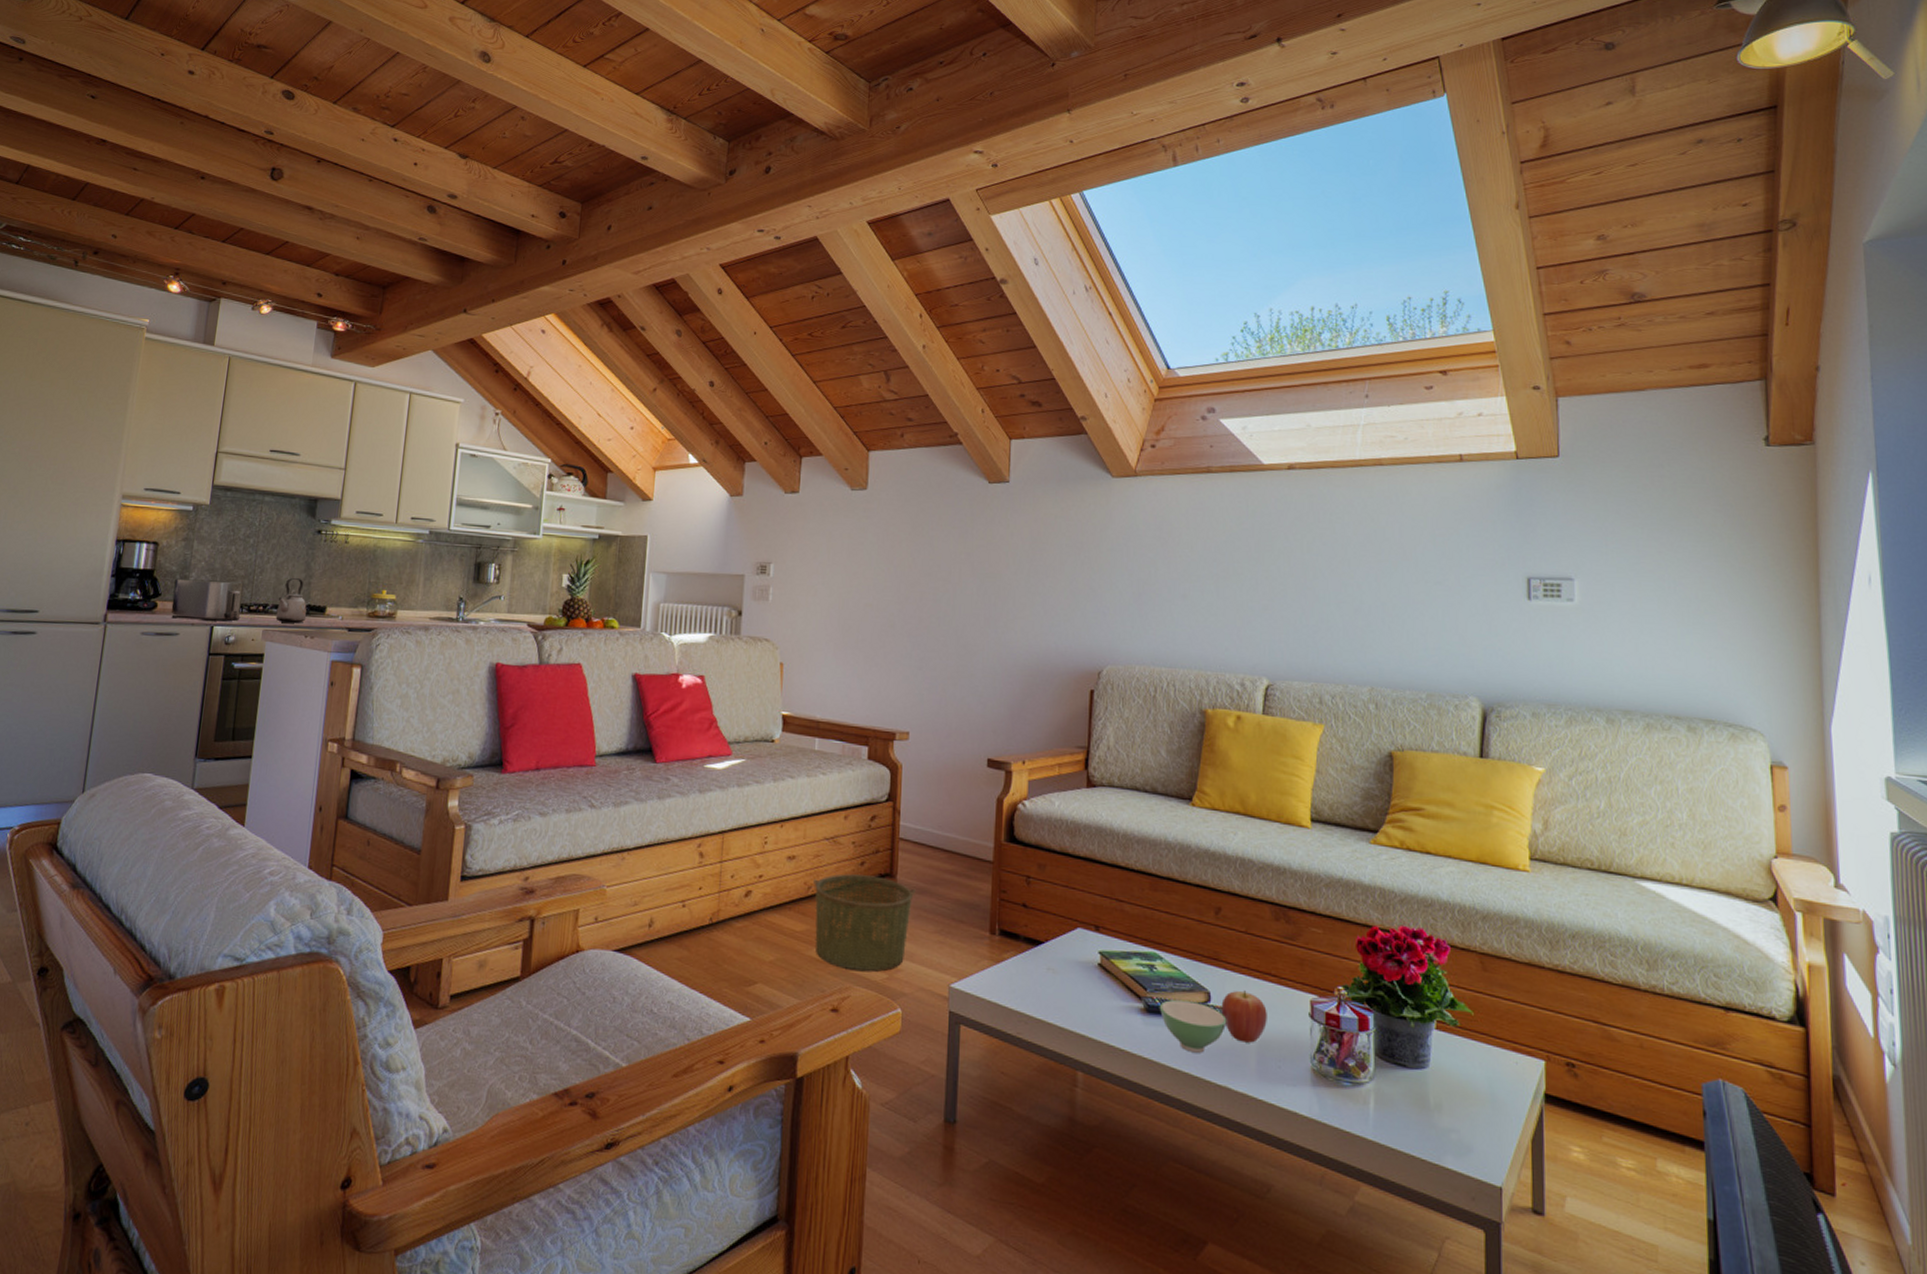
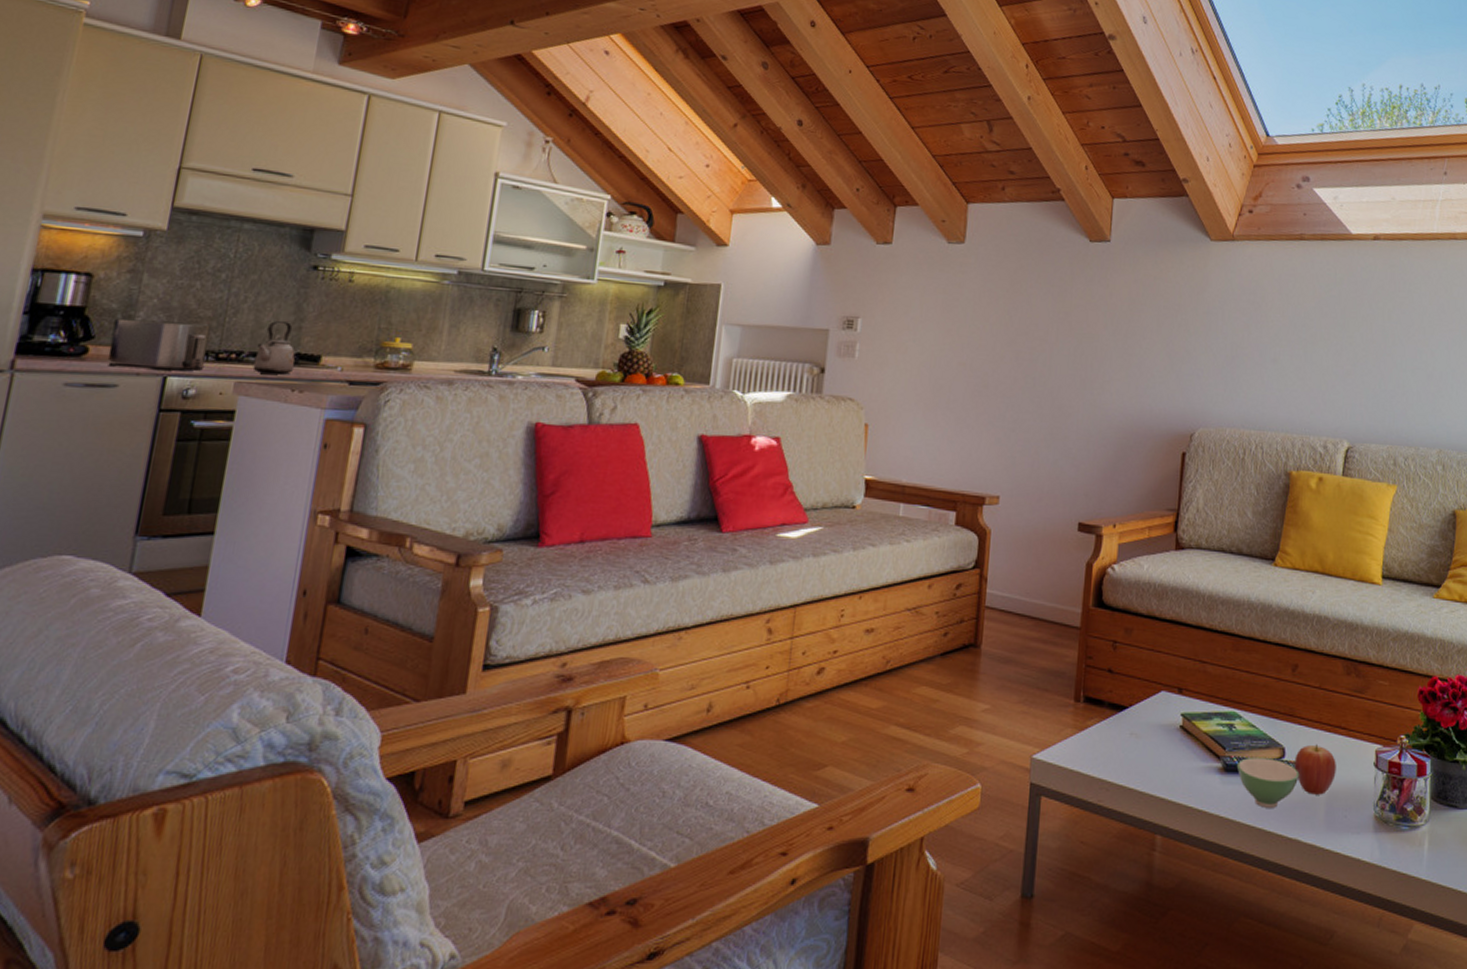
basket: present [814,874,916,972] -> none [892,646,1000,748]

